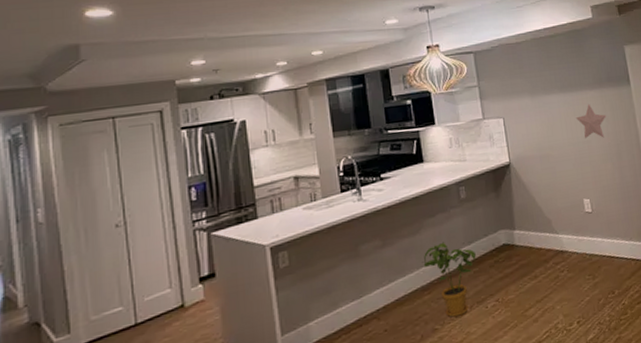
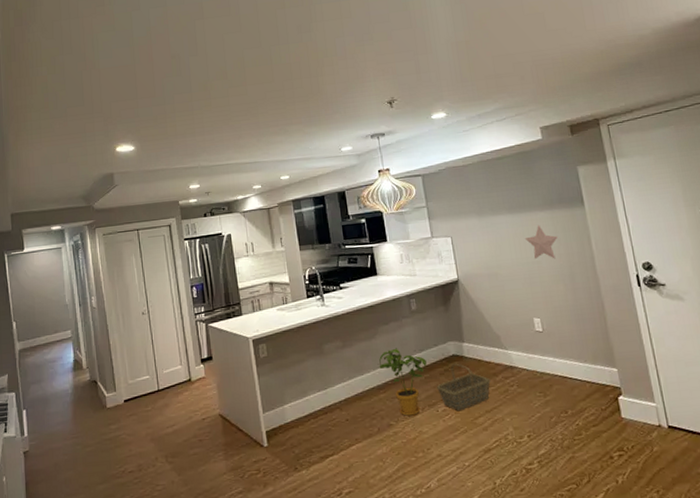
basket: none [485,252,541,305] -> present [436,363,491,412]

